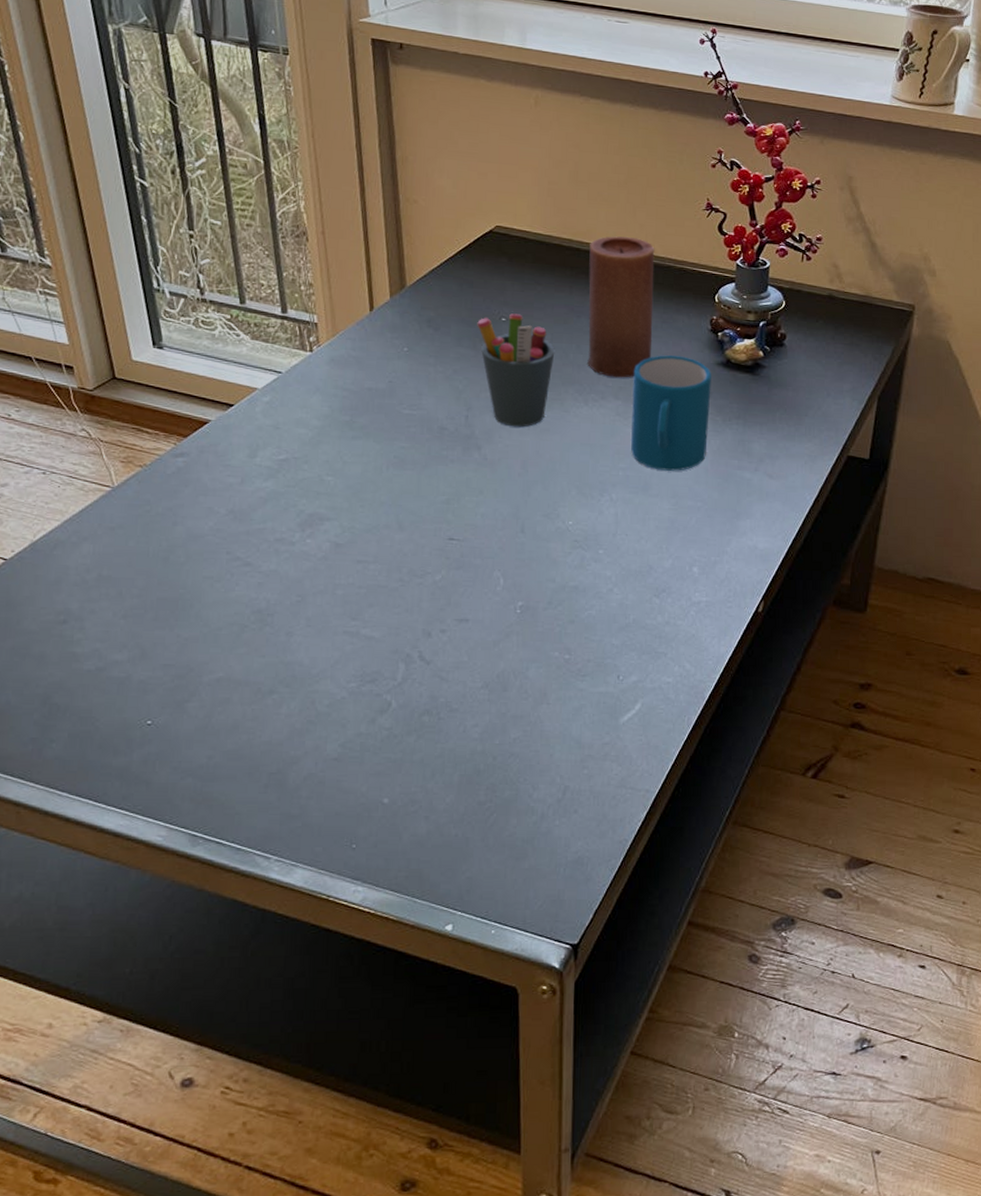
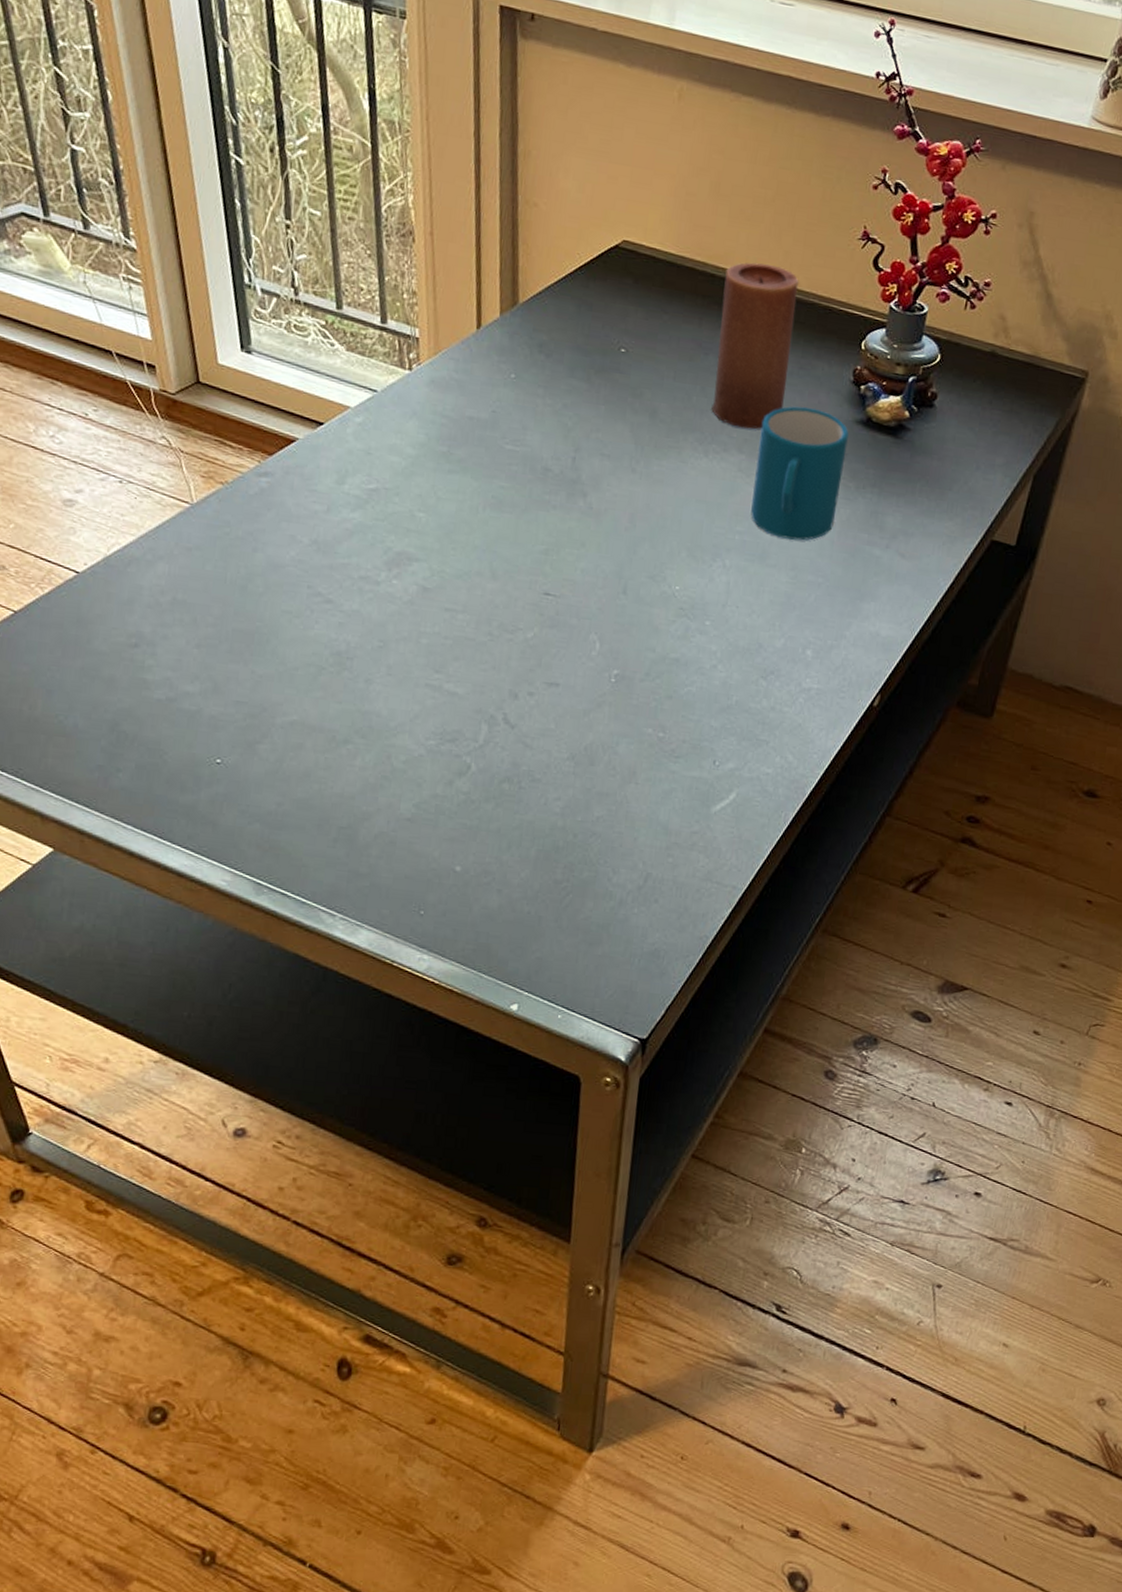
pen holder: present [477,313,555,428] -> none [593,344,677,476]

